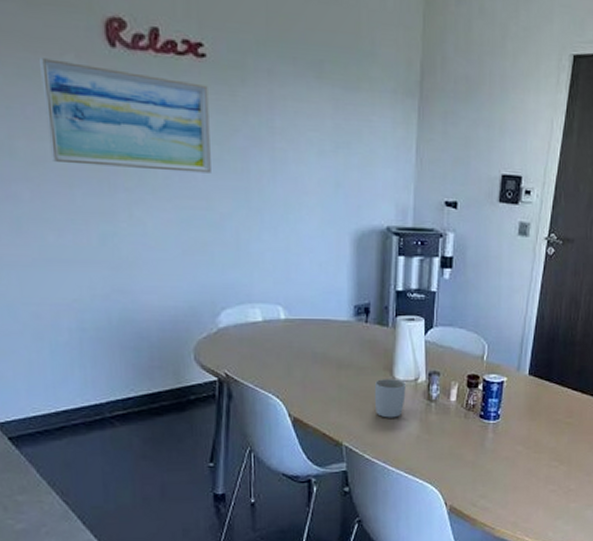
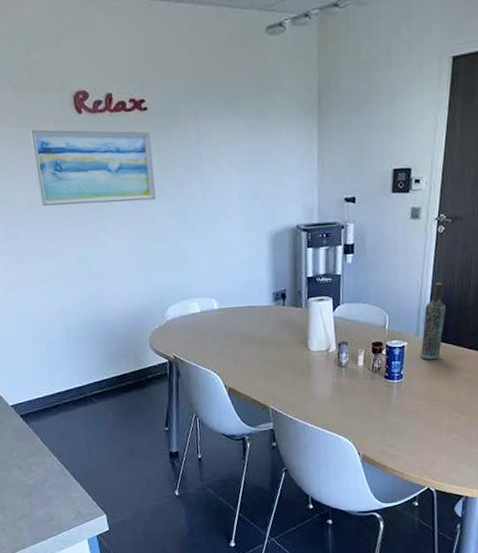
mug: present [374,379,406,418] -> none [293,350,320,384]
bottle: none [520,311,551,400] -> present [420,282,446,360]

